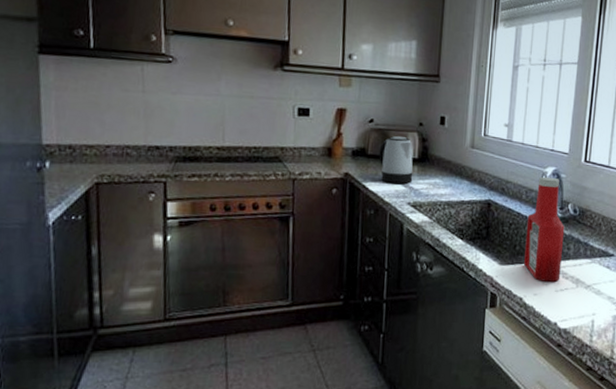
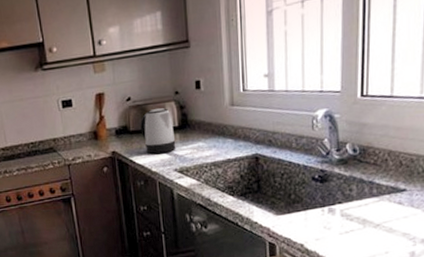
ketchup bottle: present [524,176,565,282] -> none [300,119,344,226]

